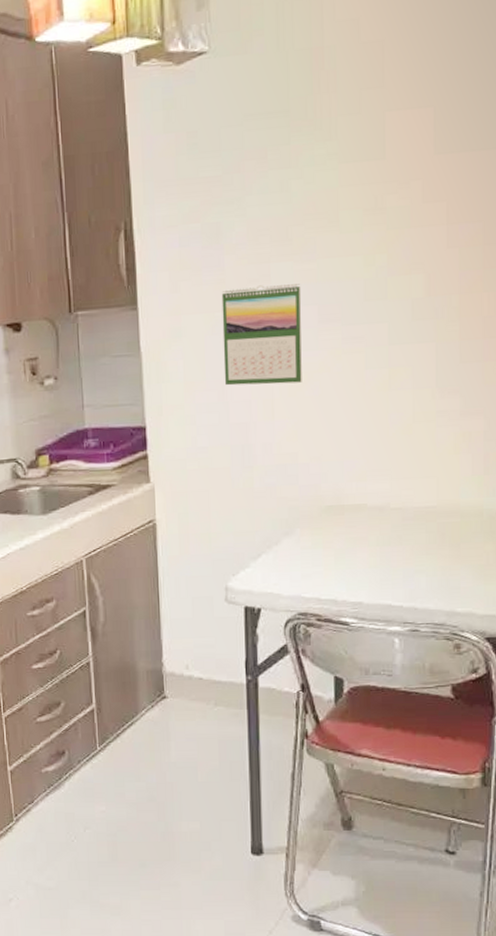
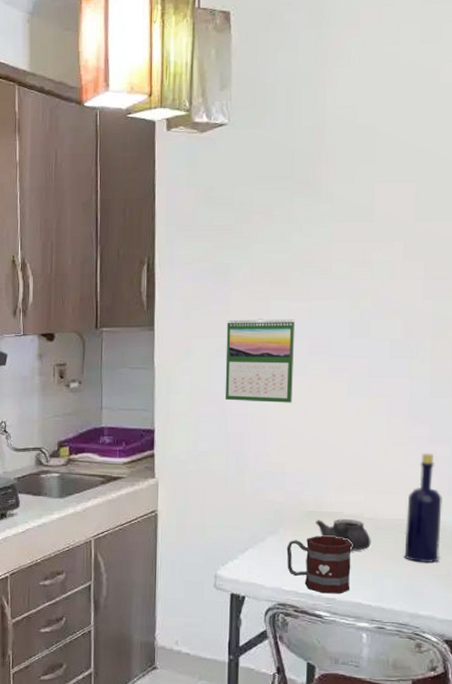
mug: none [304,532,379,598] -> present [286,536,352,594]
teapot: none [335,511,399,547] -> present [315,519,371,551]
bottle: none [437,427,478,553] -> present [404,453,442,563]

